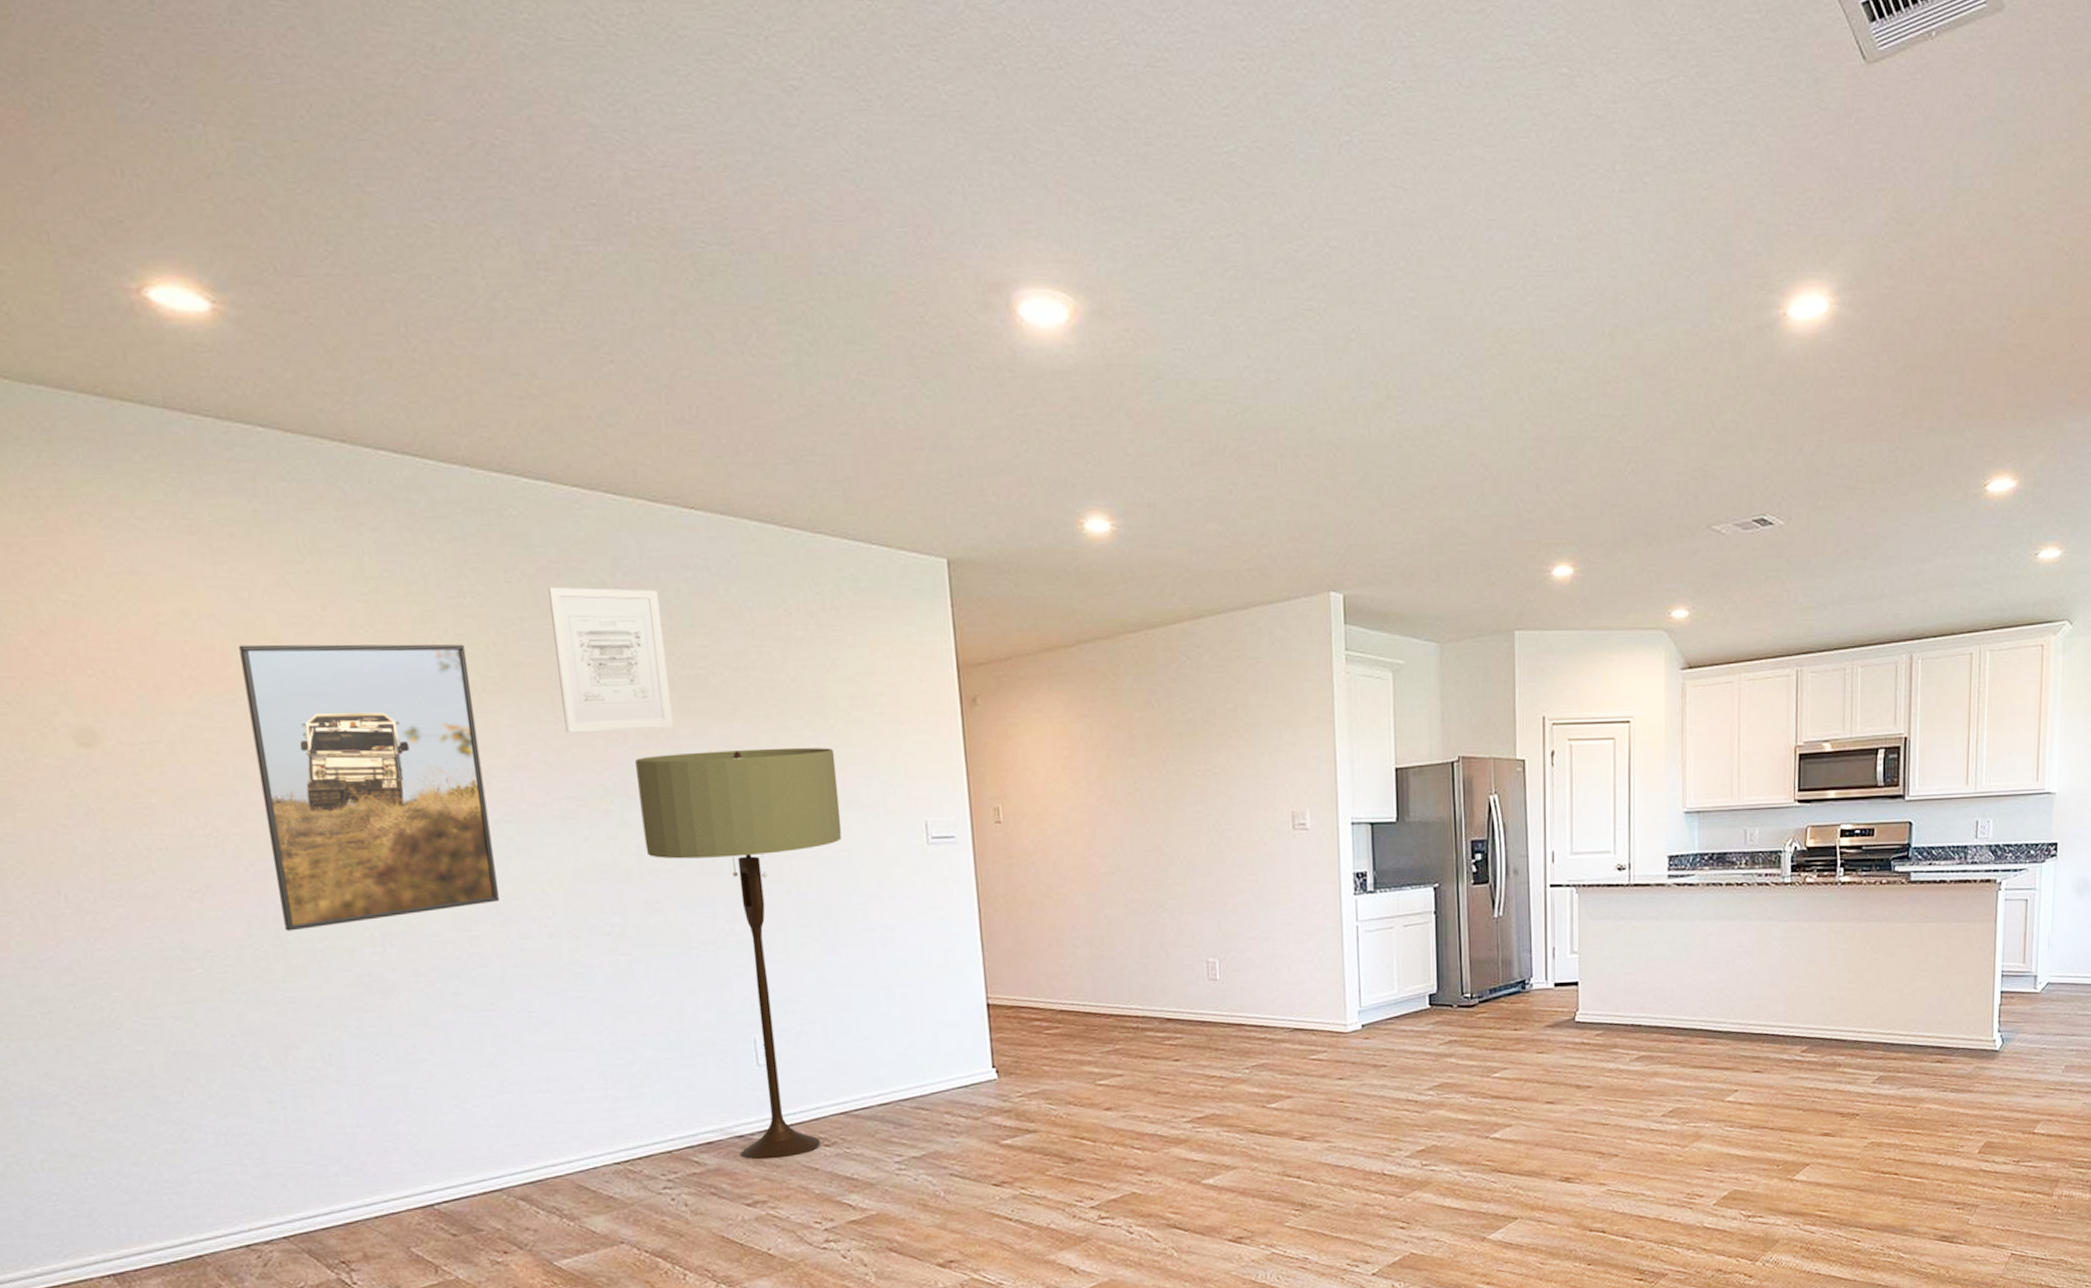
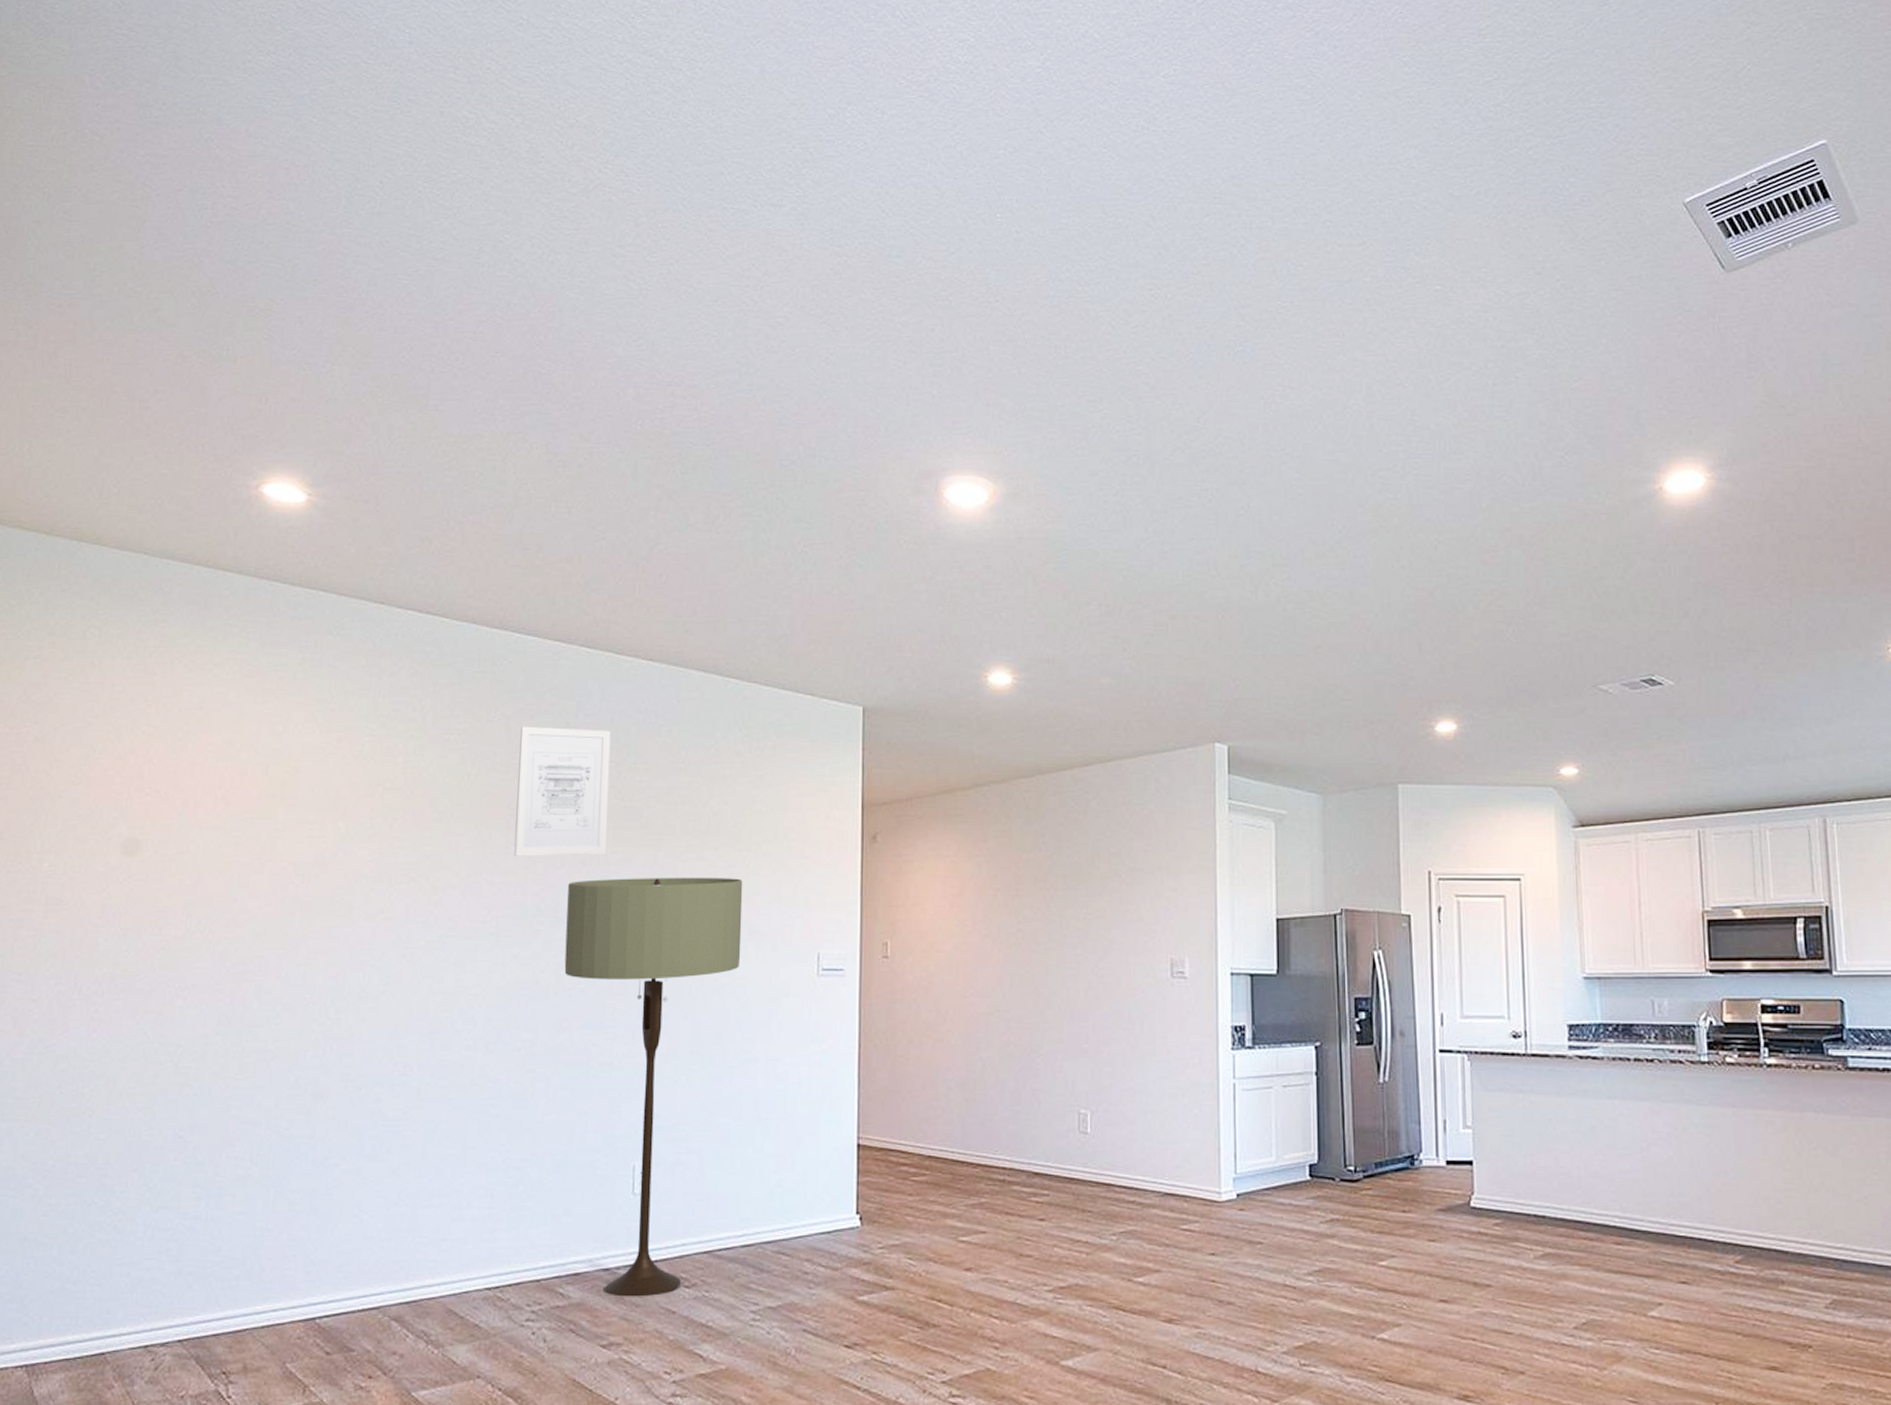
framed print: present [239,644,499,931] -> none [247,771,445,1031]

